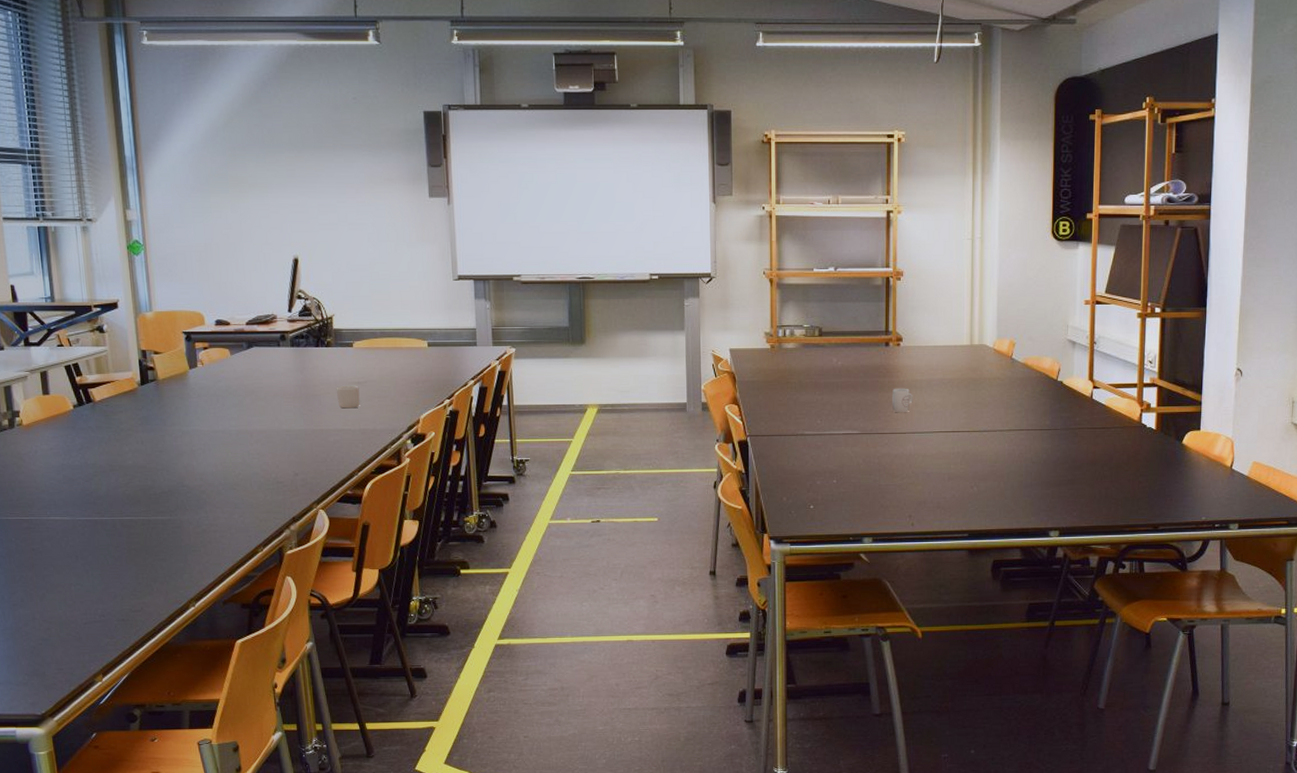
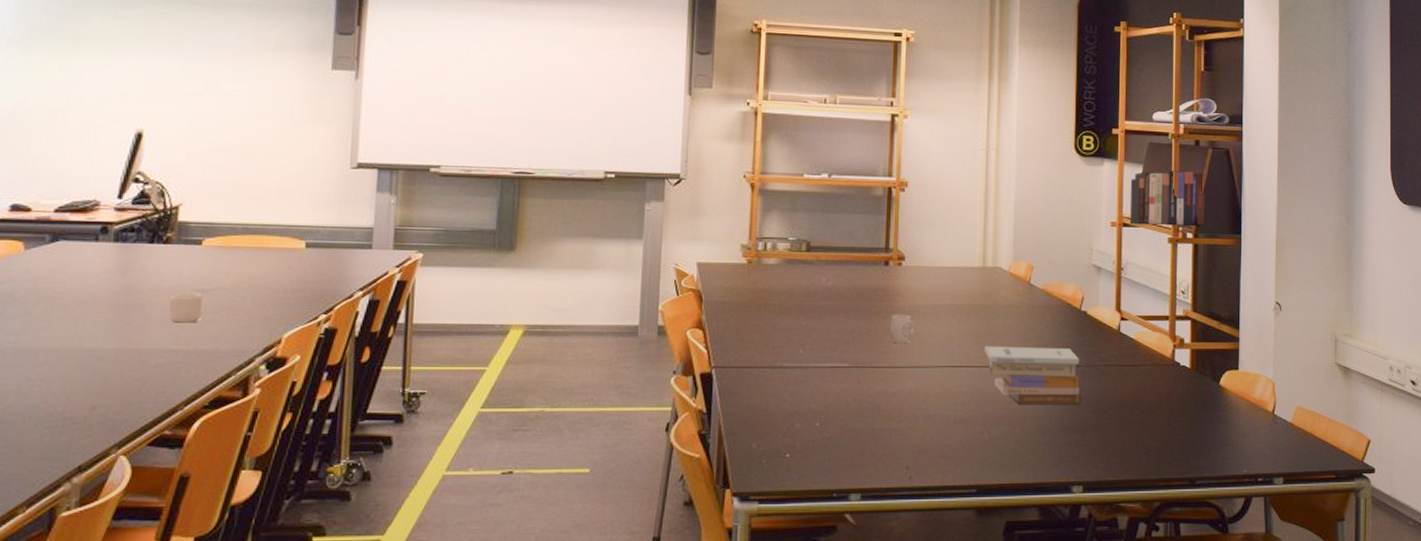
books: none [973,413,1058,463] -> present [985,346,1082,404]
books: none [1102,250,1173,302] -> present [1129,170,1205,227]

